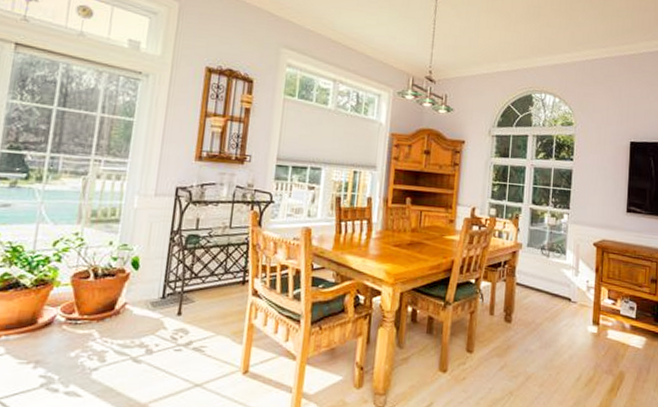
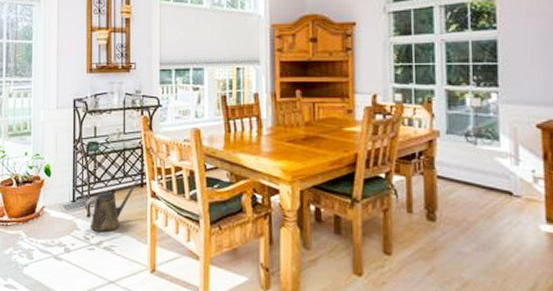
watering can: none [175,277,241,331] -> present [84,180,139,232]

